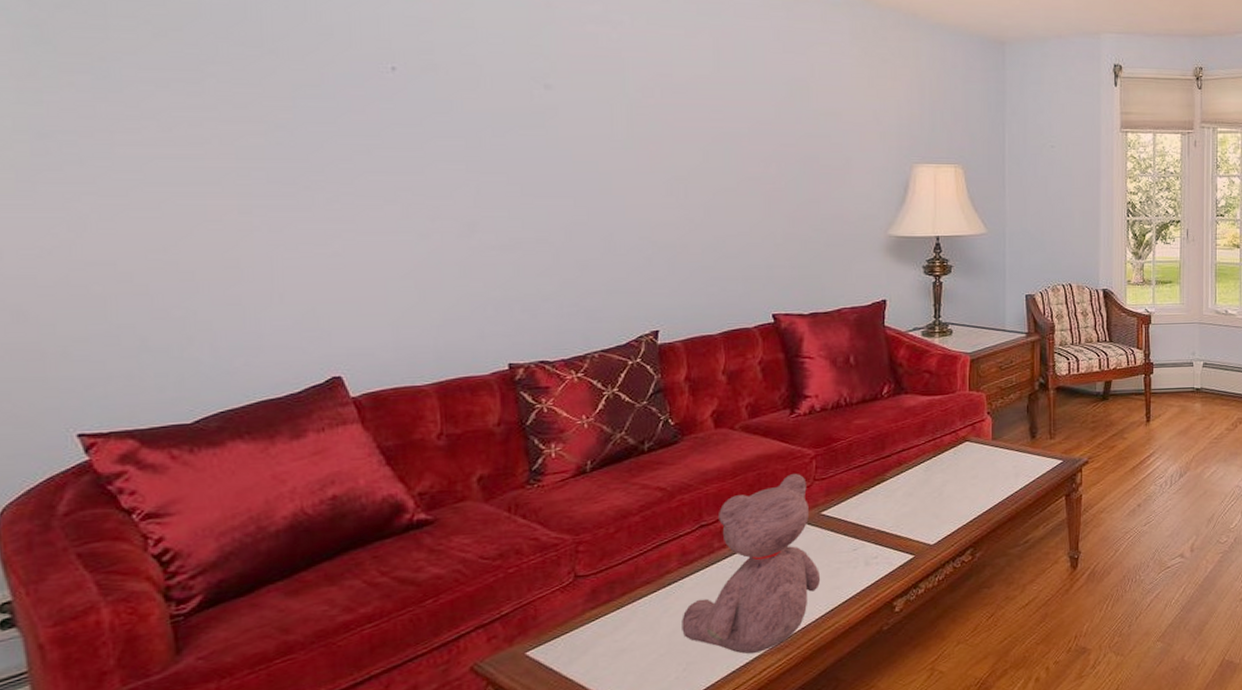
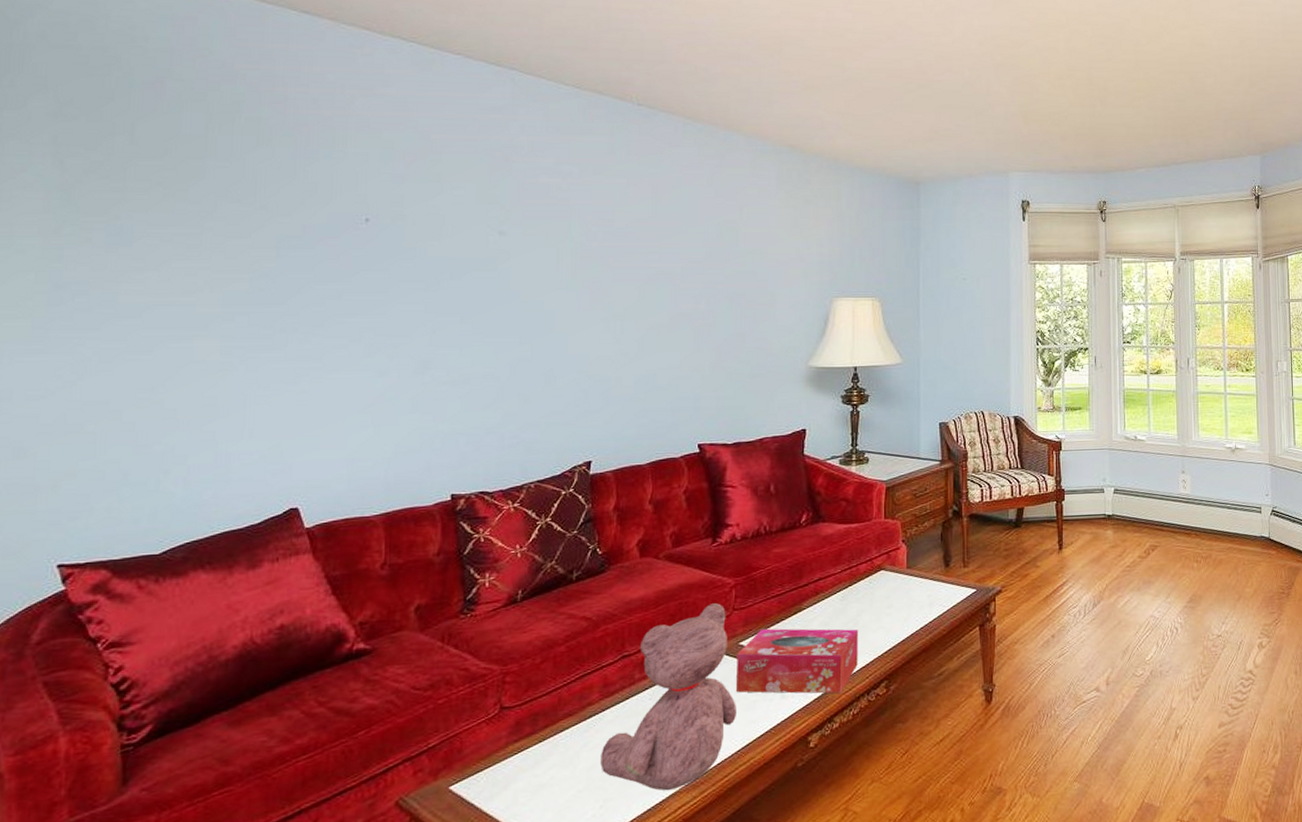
tissue box: none [819,498,943,561] -> present [736,628,858,694]

